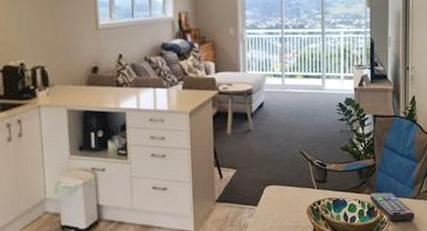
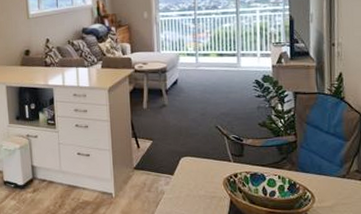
remote control: present [370,192,415,222] -> none [291,169,344,200]

